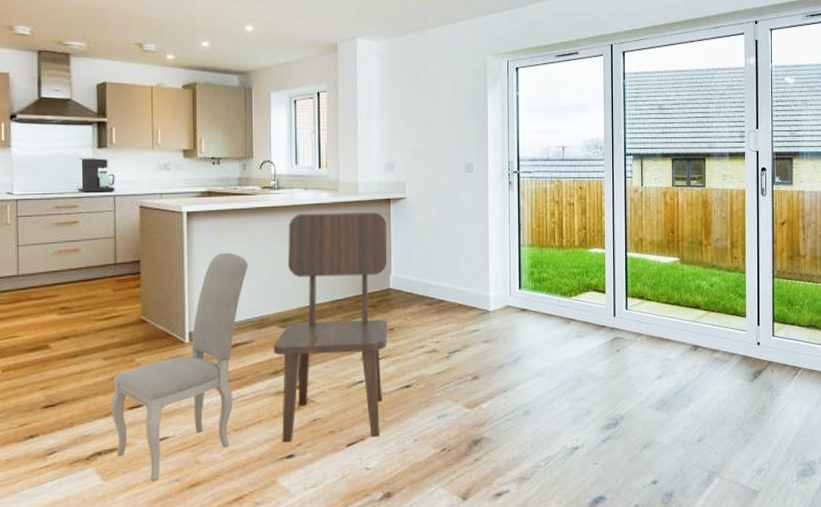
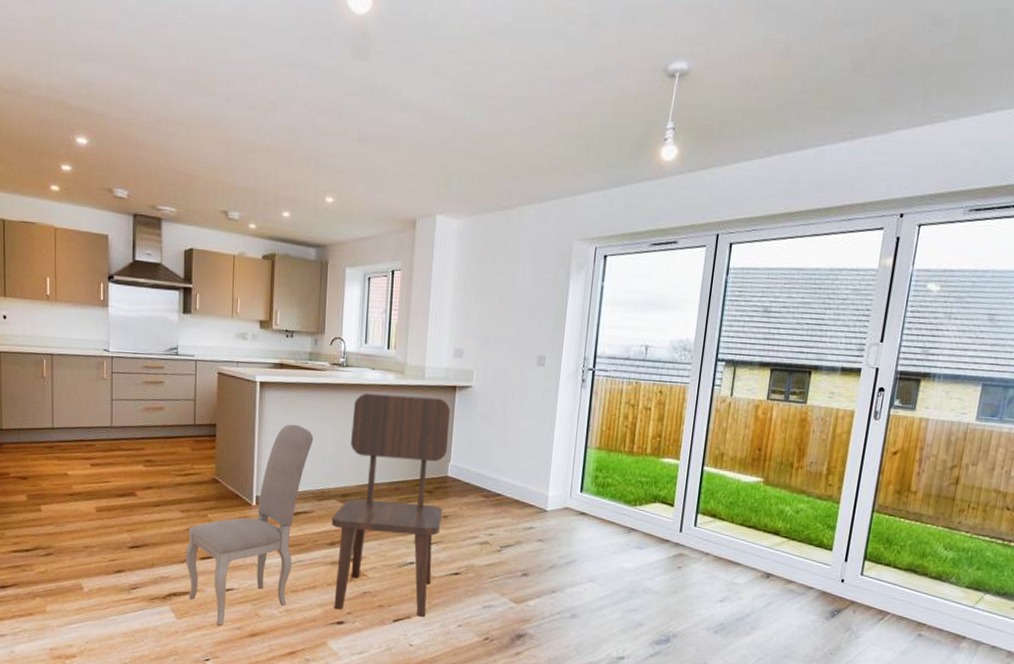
coffee maker: present [77,158,115,193] -> none [164,322,197,357]

